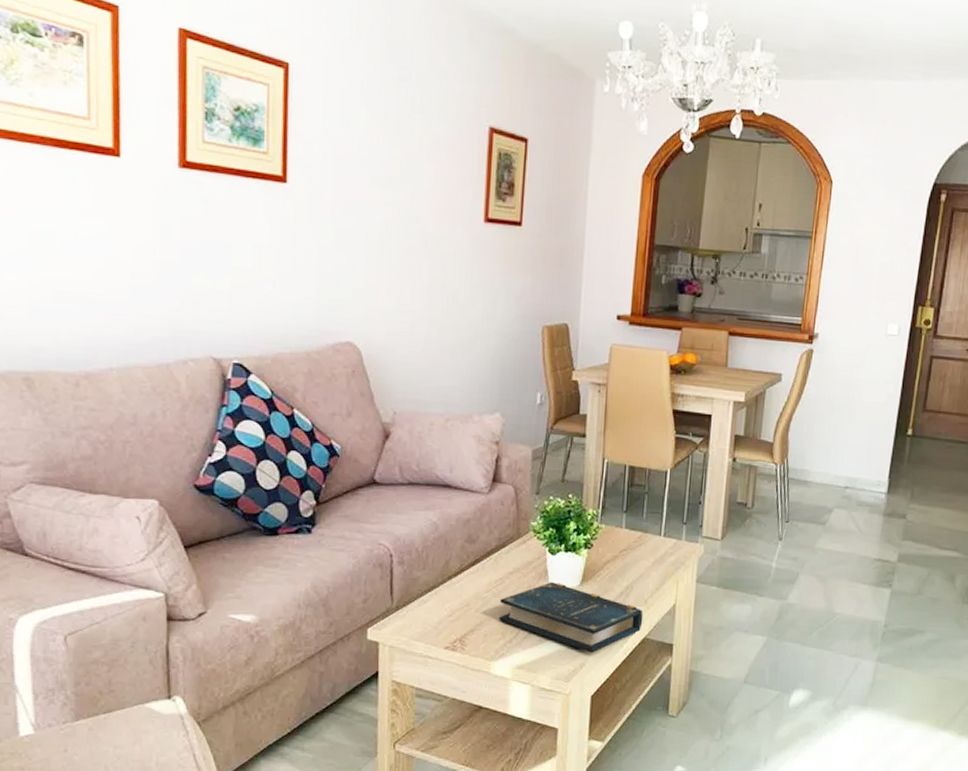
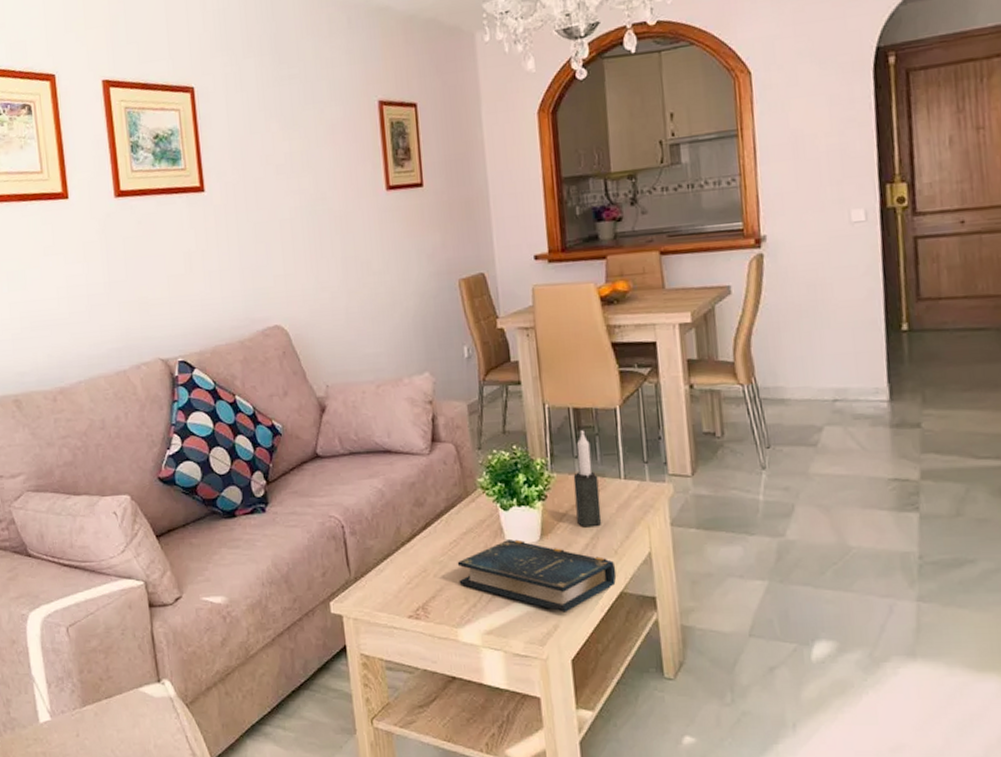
candle: none [616,487,641,577] -> present [573,430,602,528]

